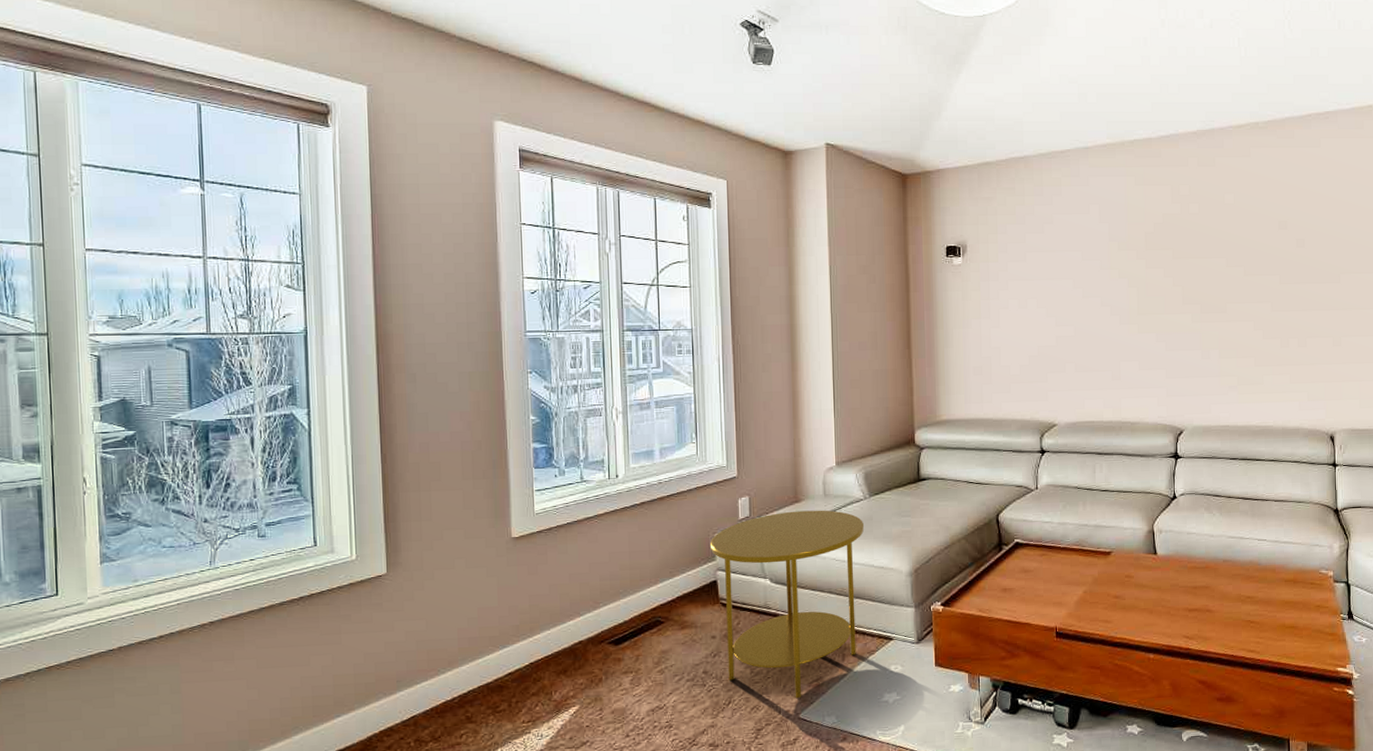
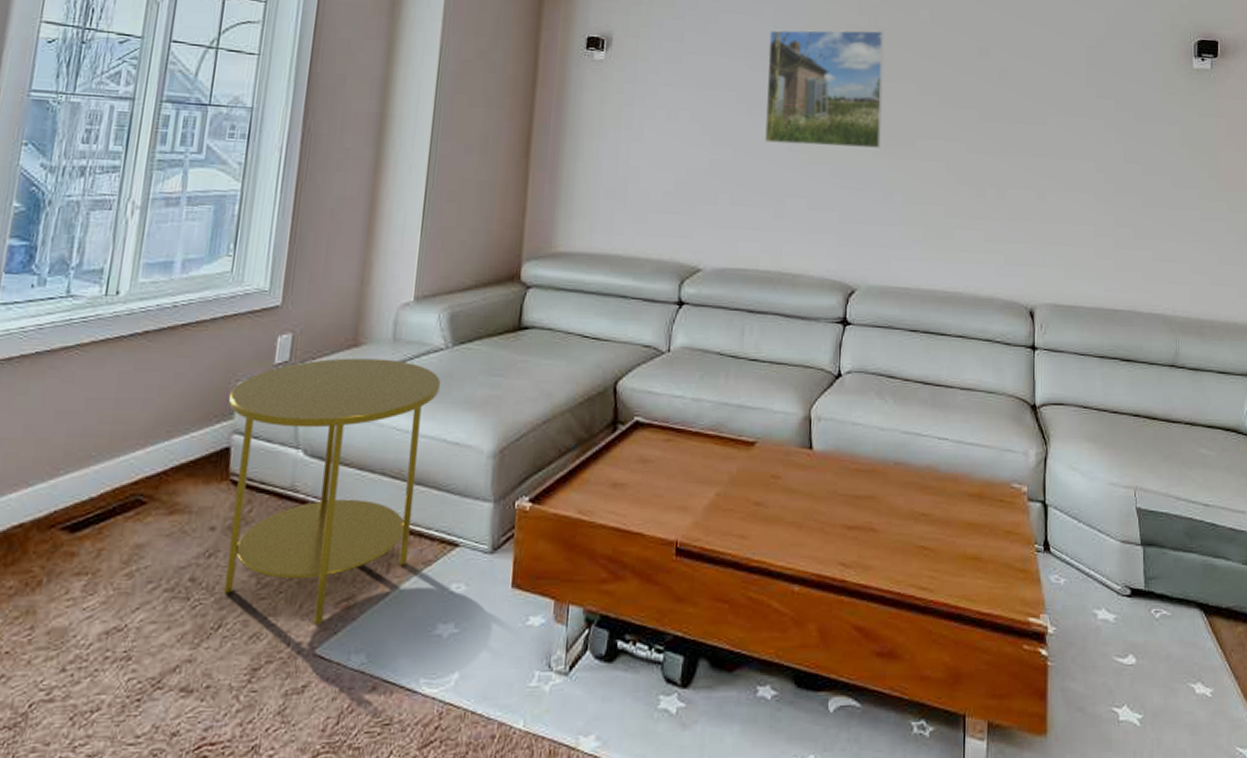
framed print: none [1096,216,1197,319] -> present [765,30,884,148]

